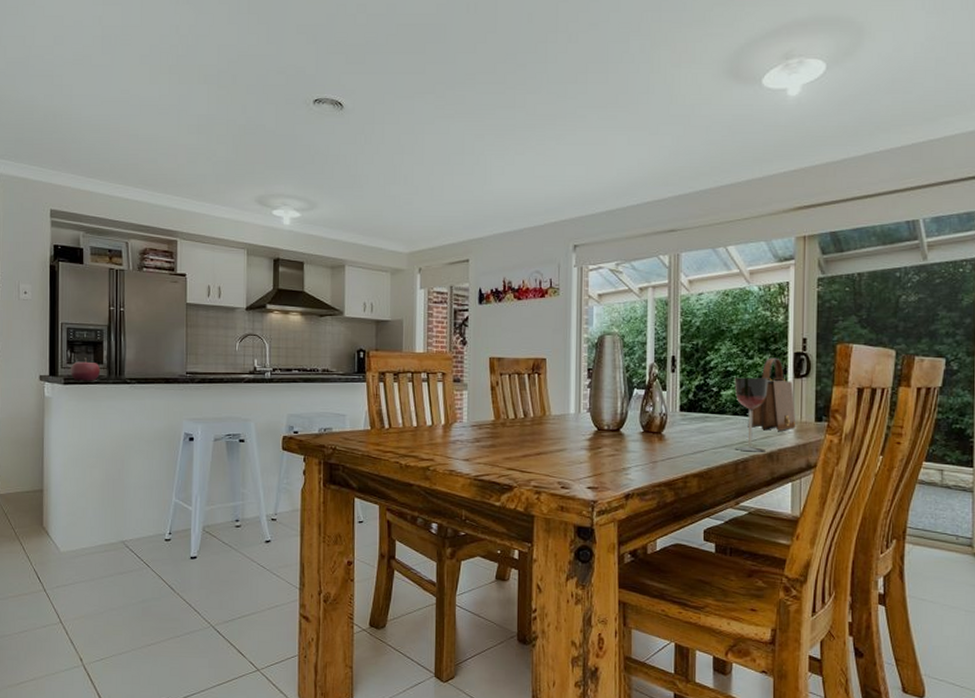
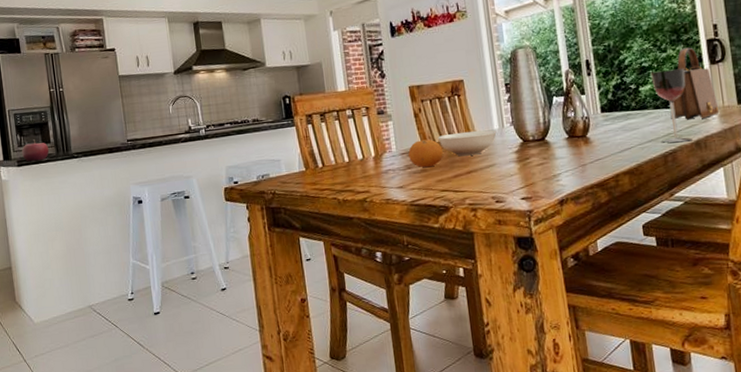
fruit: none [479,414,515,443] -> present [408,139,443,167]
bowl: none [511,411,572,437] -> present [437,130,497,157]

